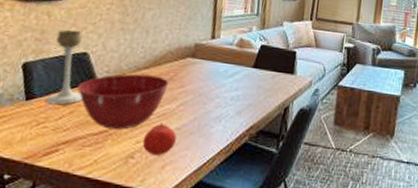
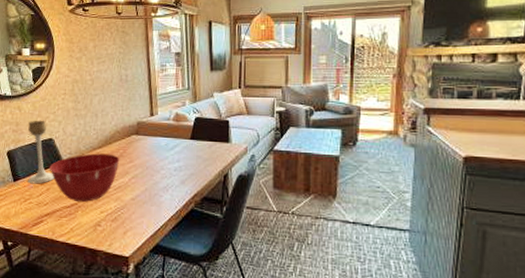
fruit: present [142,123,177,156] -> none [105,194,132,223]

